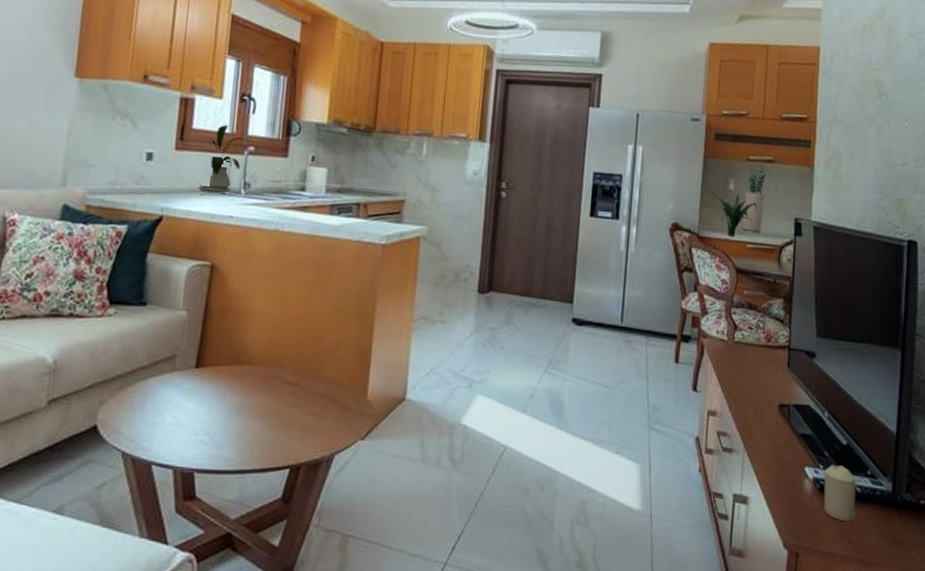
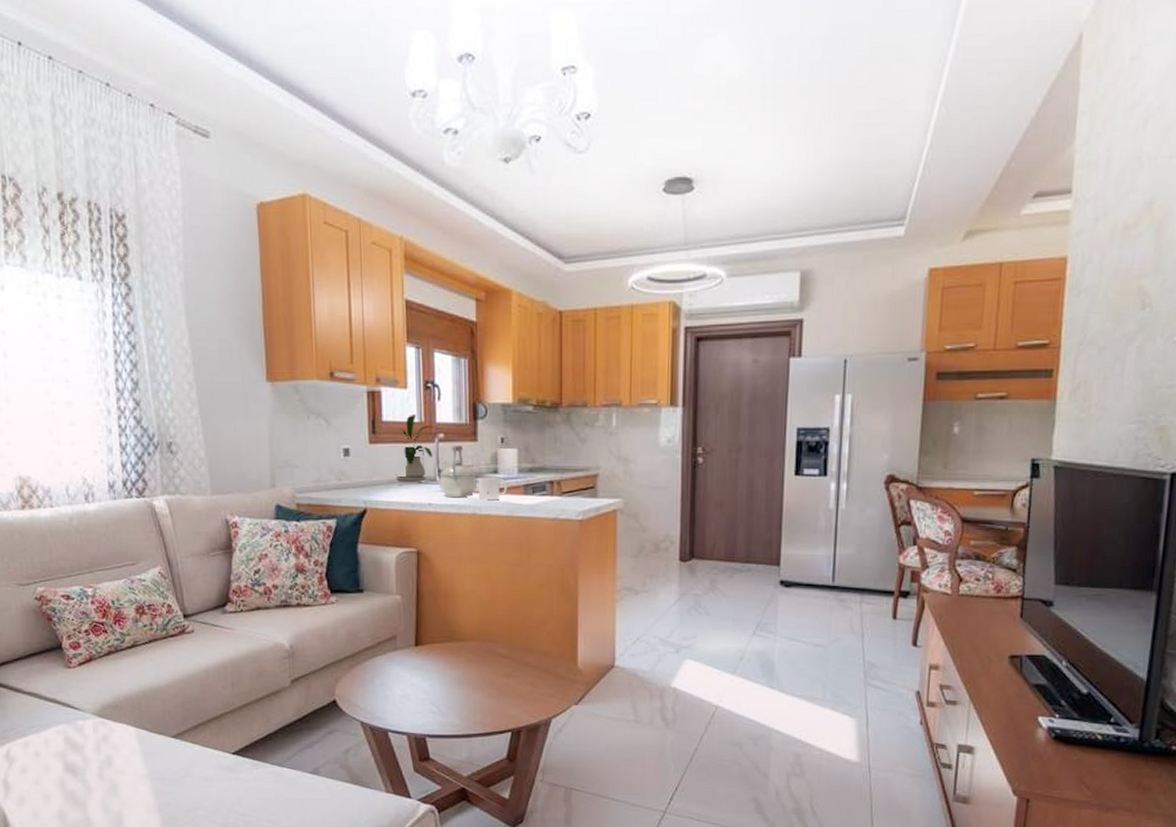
kettle: none [243,159,283,213] -> present [439,444,476,498]
mug: none [282,193,313,219] -> present [478,477,507,501]
plant: present [710,193,758,236] -> none [931,437,988,484]
vase: present [742,165,765,233] -> none [968,403,997,479]
candle: present [824,464,856,522] -> none [1059,713,1097,769]

